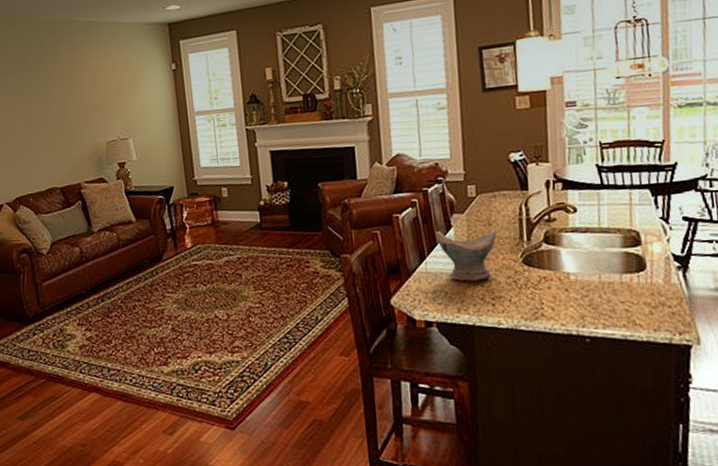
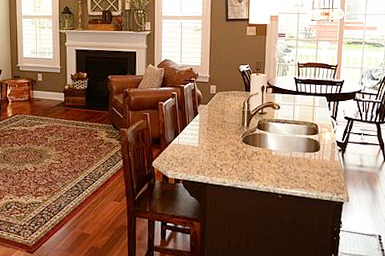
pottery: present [435,230,497,281] -> none [187,116,227,152]

